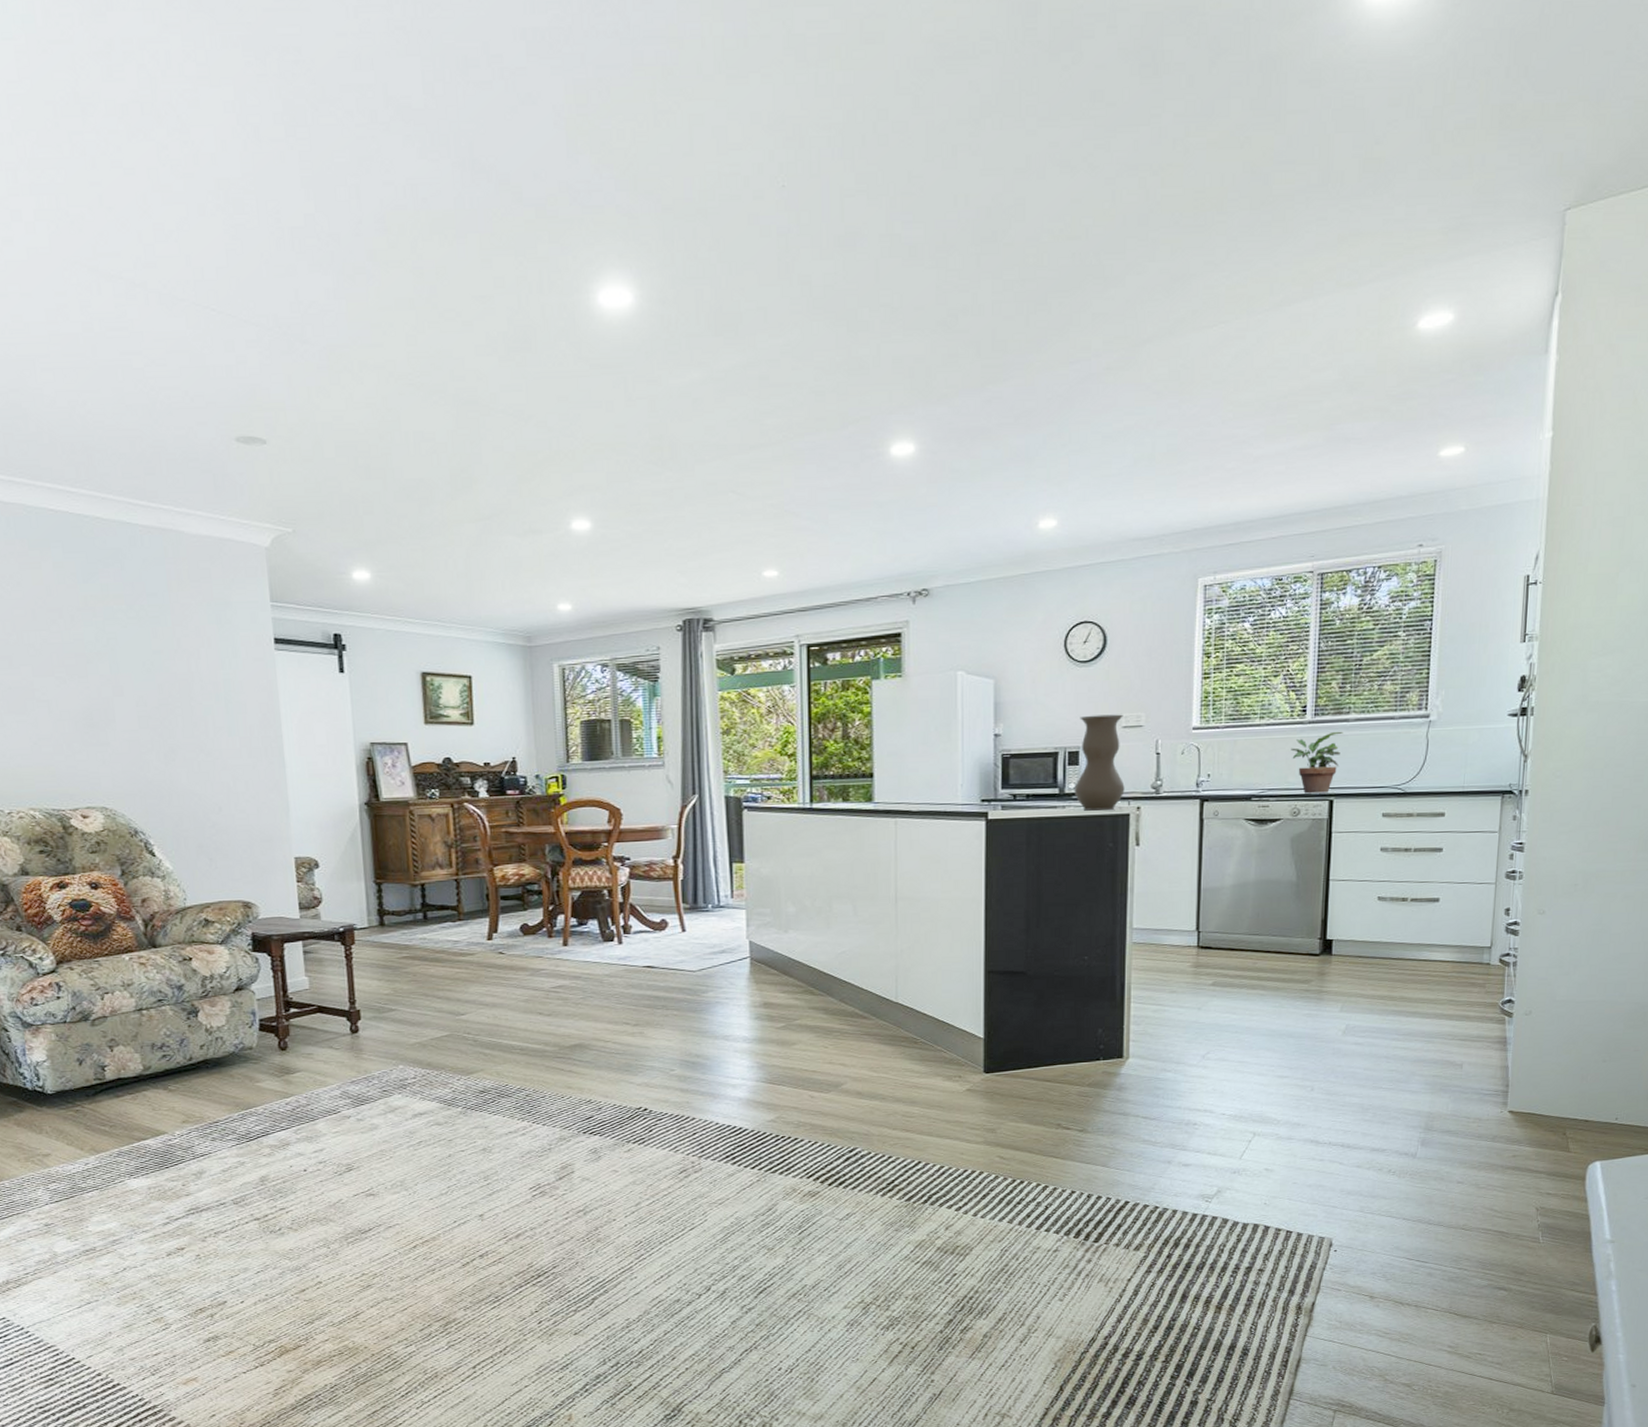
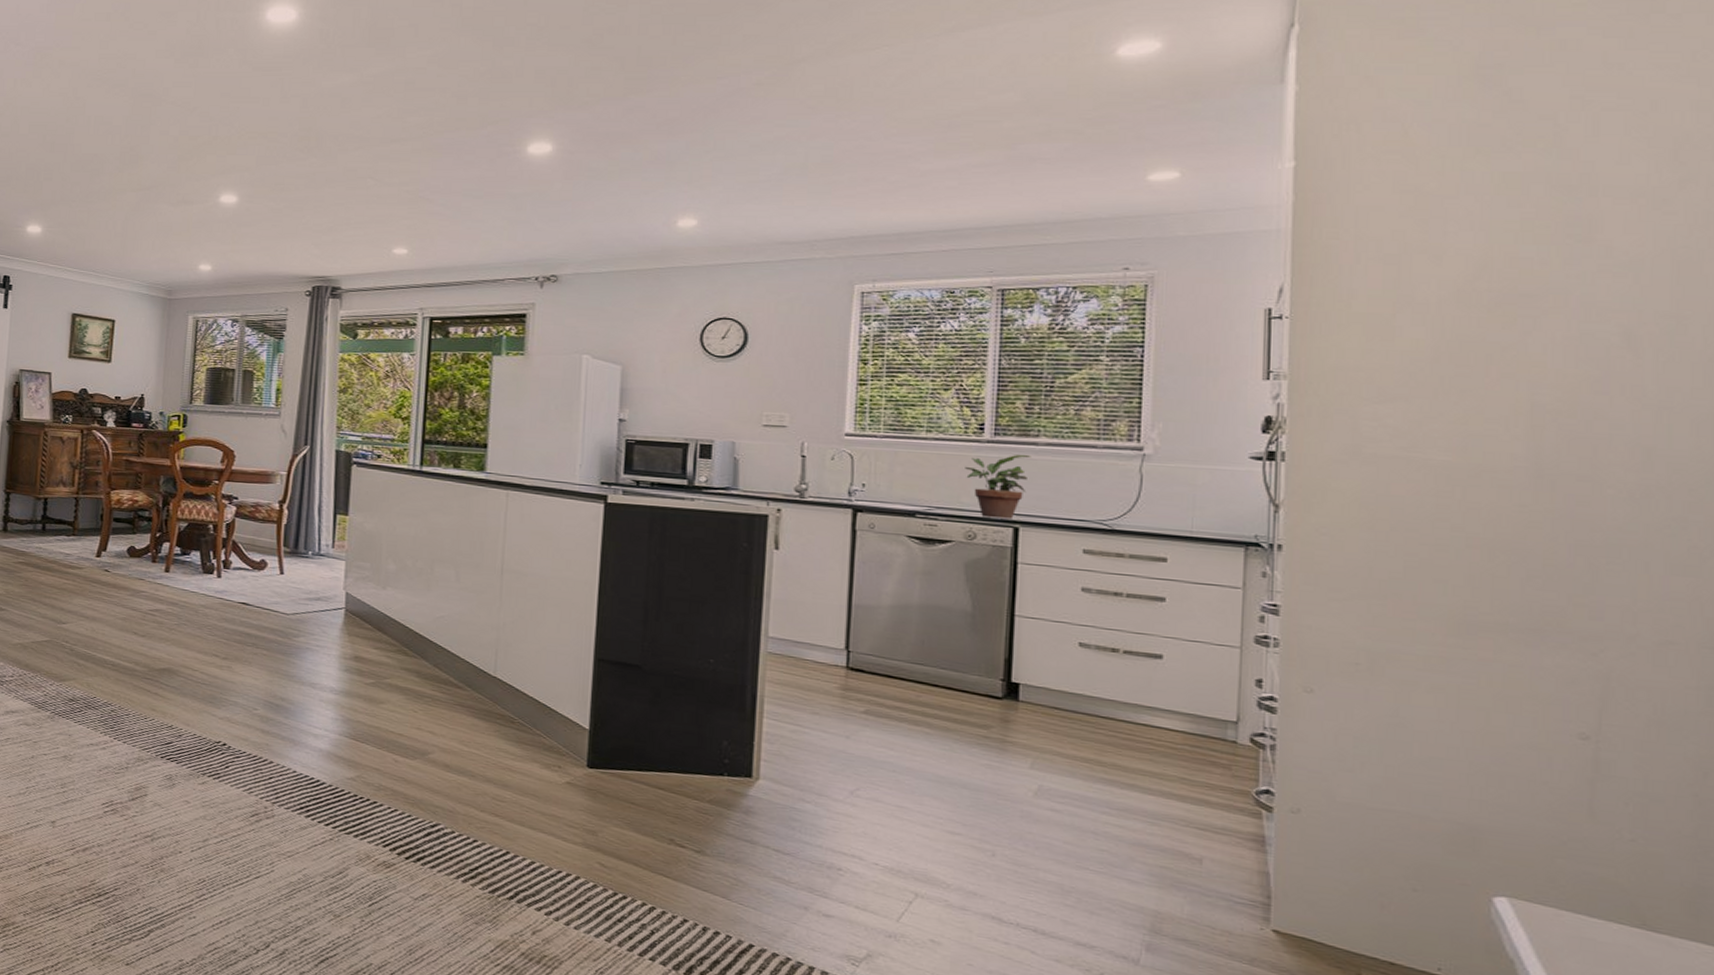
vase: present [1074,714,1125,811] -> none [704,410,764,509]

